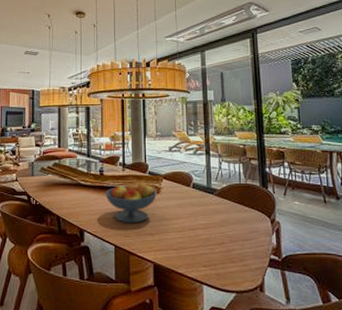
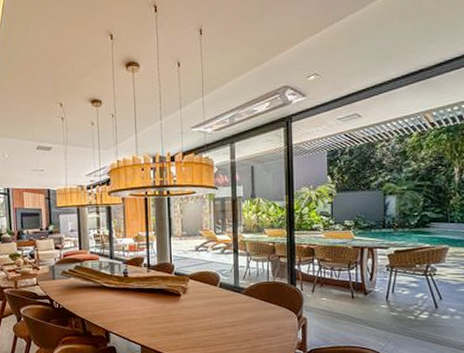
fruit bowl: present [105,182,157,224] -> none [130,282,183,324]

